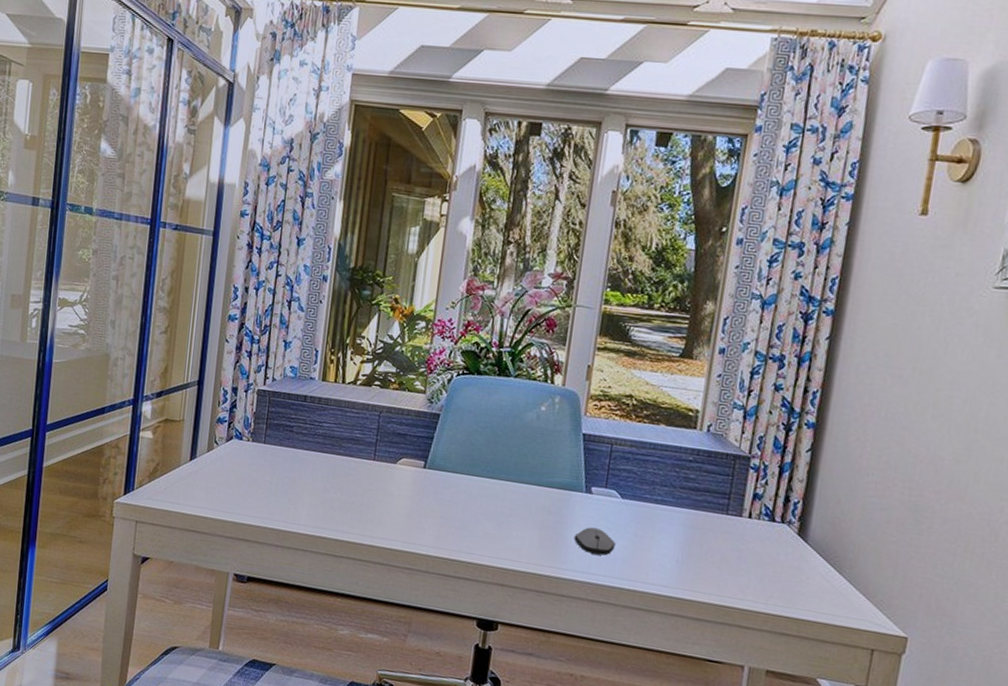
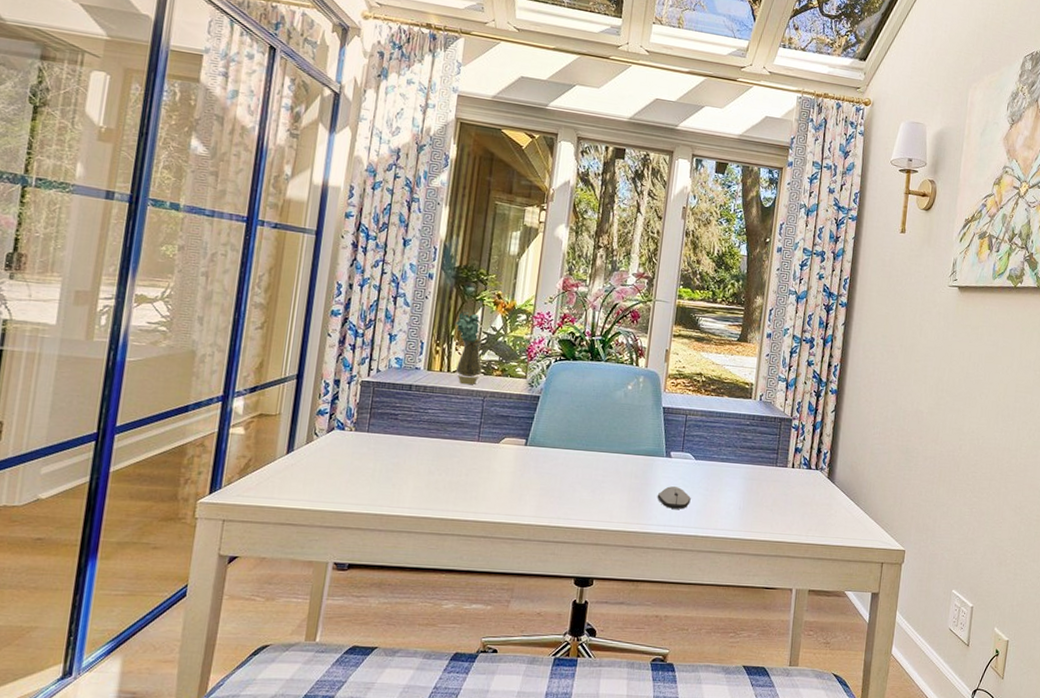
vase: none [351,315,379,398] -> present [456,309,483,385]

